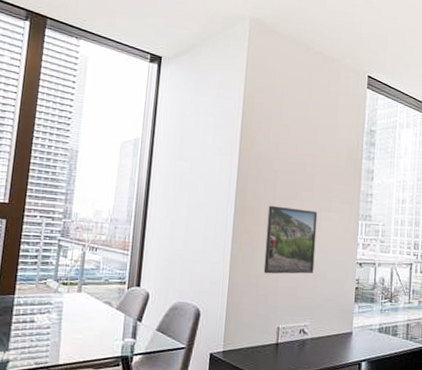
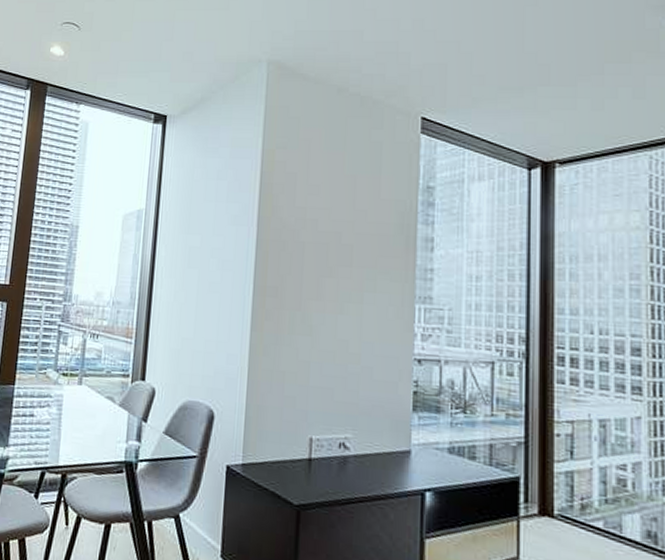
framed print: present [263,205,318,274] -> none [290,285,359,372]

